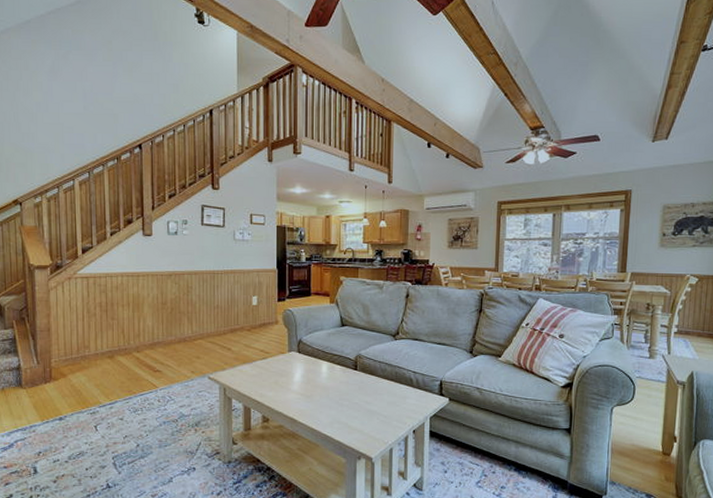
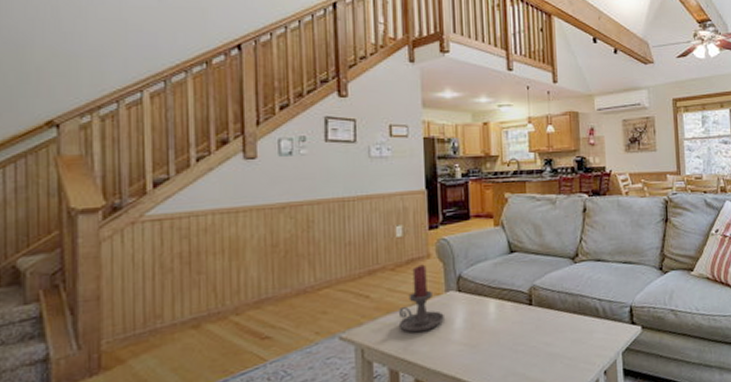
candle holder: none [251,328,286,381] -> present [398,264,444,333]

